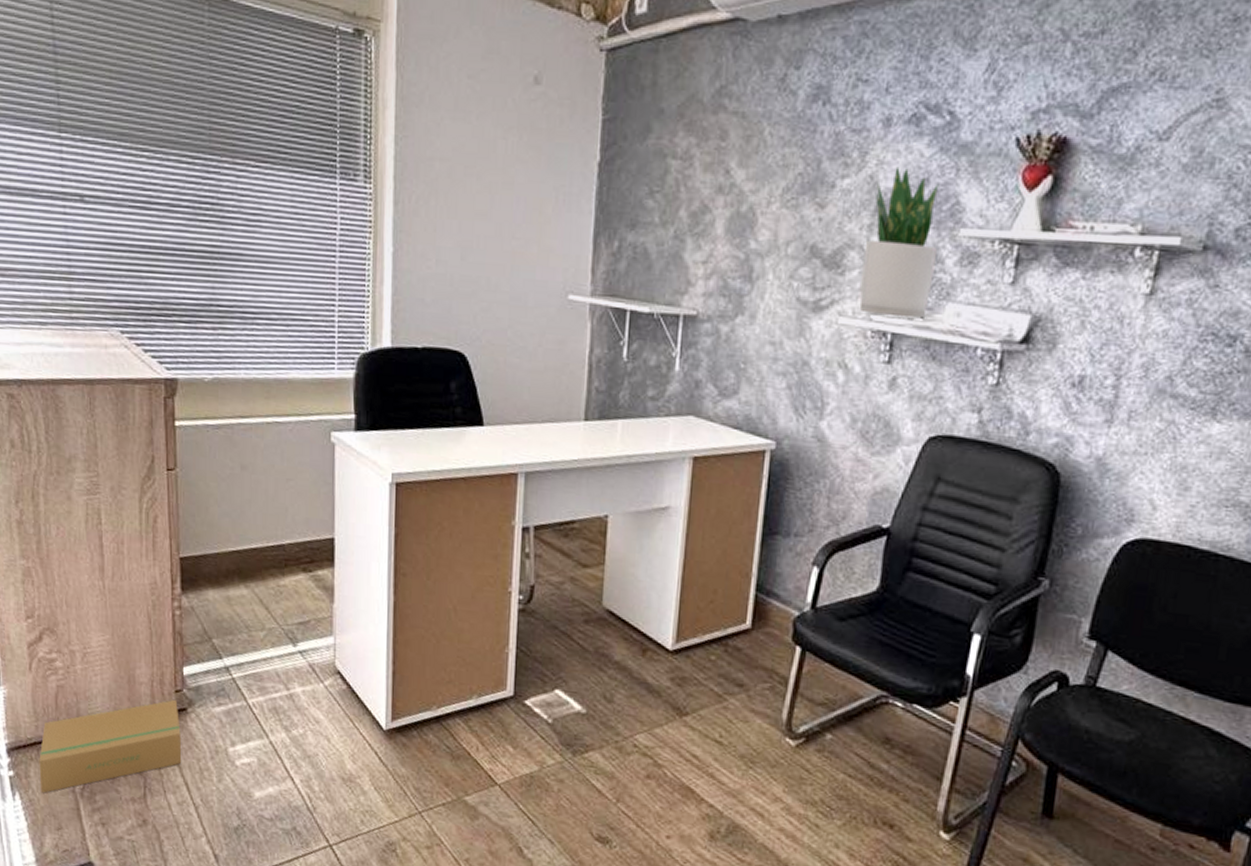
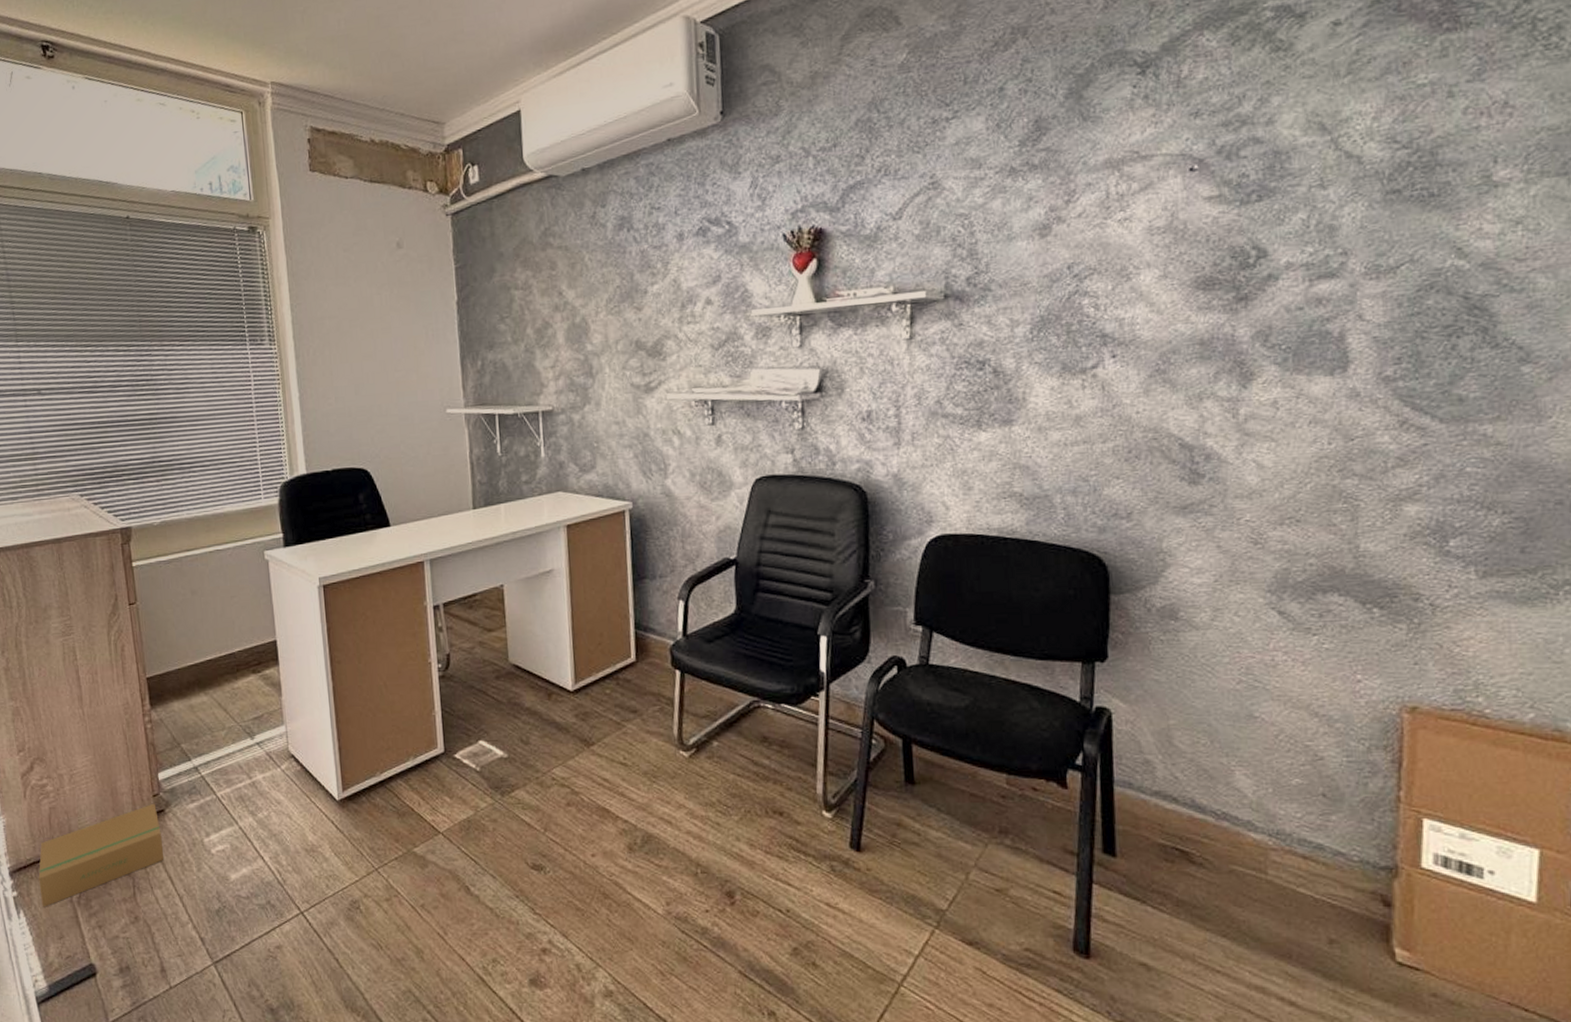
planter: present [859,166,939,319] -> none [678,269,738,388]

